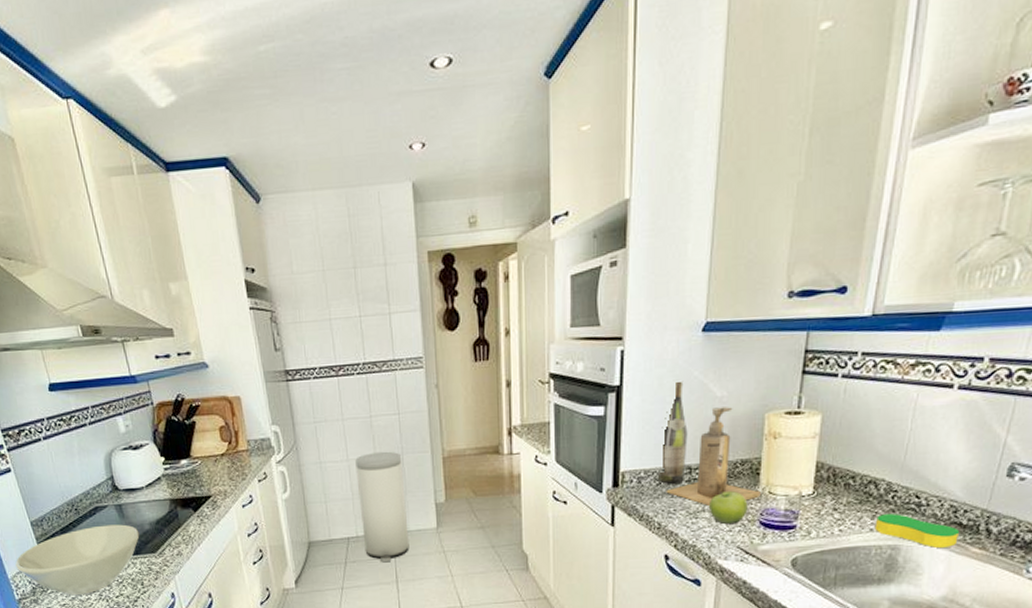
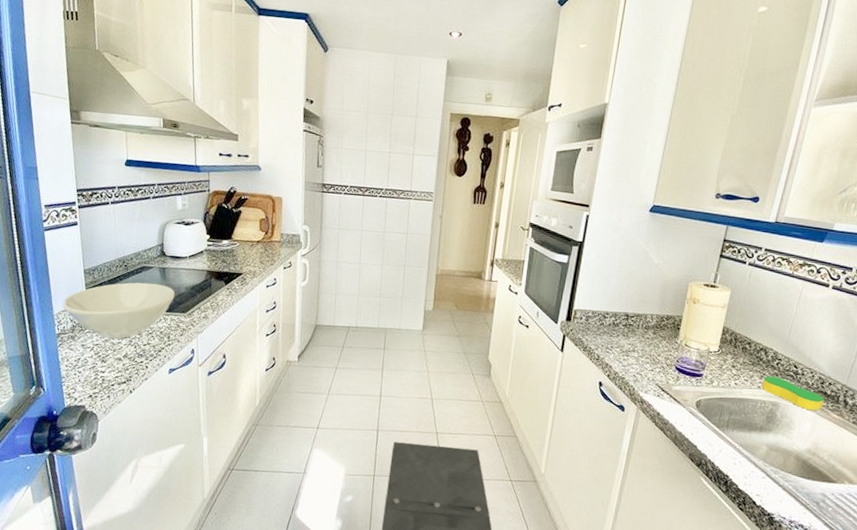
pedal bin: present [355,452,409,561] -> none [361,261,404,352]
wine bottle: present [657,379,688,485] -> none [601,245,631,327]
soap dispenser: present [666,407,761,506] -> none [607,271,679,349]
fruit: present [708,491,748,525] -> none [637,338,668,366]

